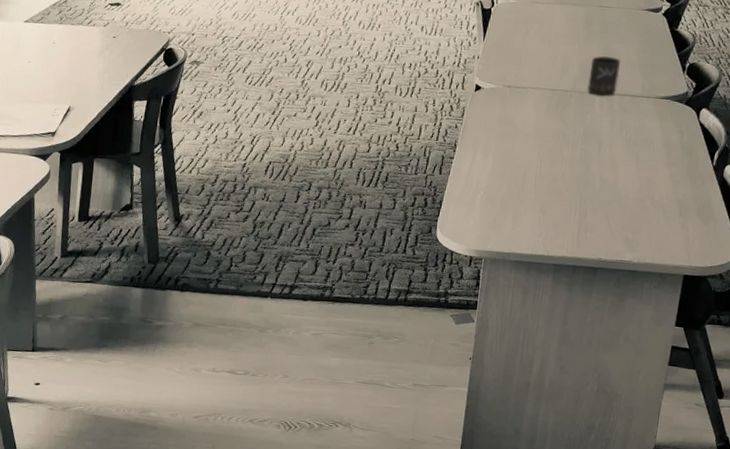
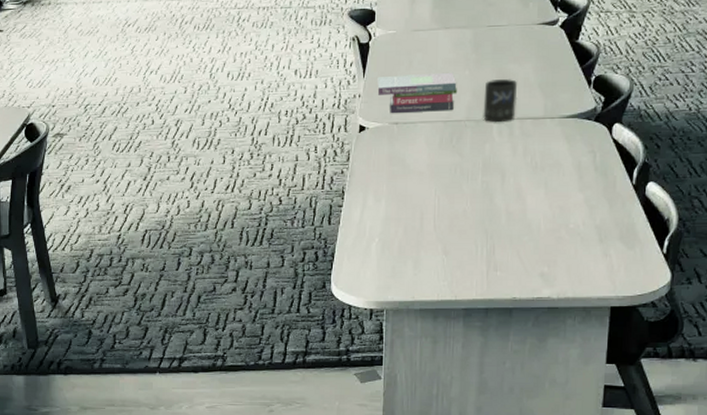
books: none [494,42,567,81] -> present [376,72,457,113]

